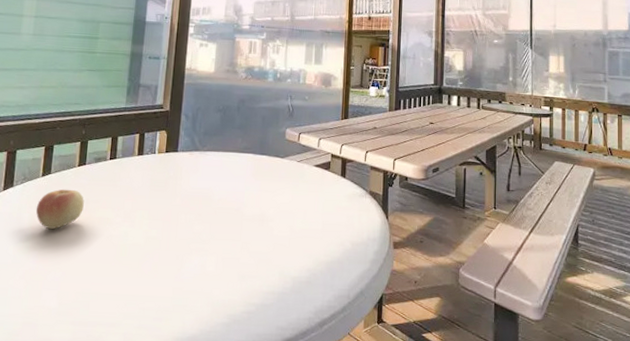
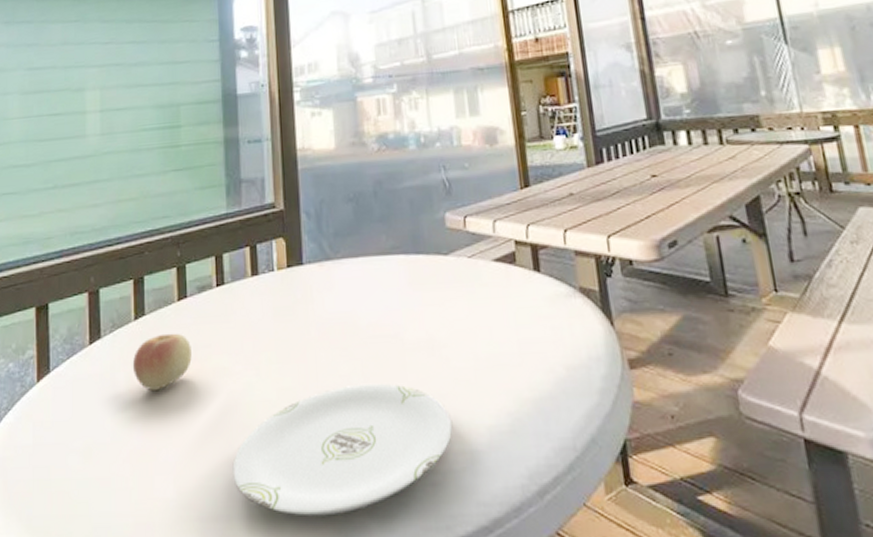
plate: none [103,240,268,328] -> present [232,383,452,516]

